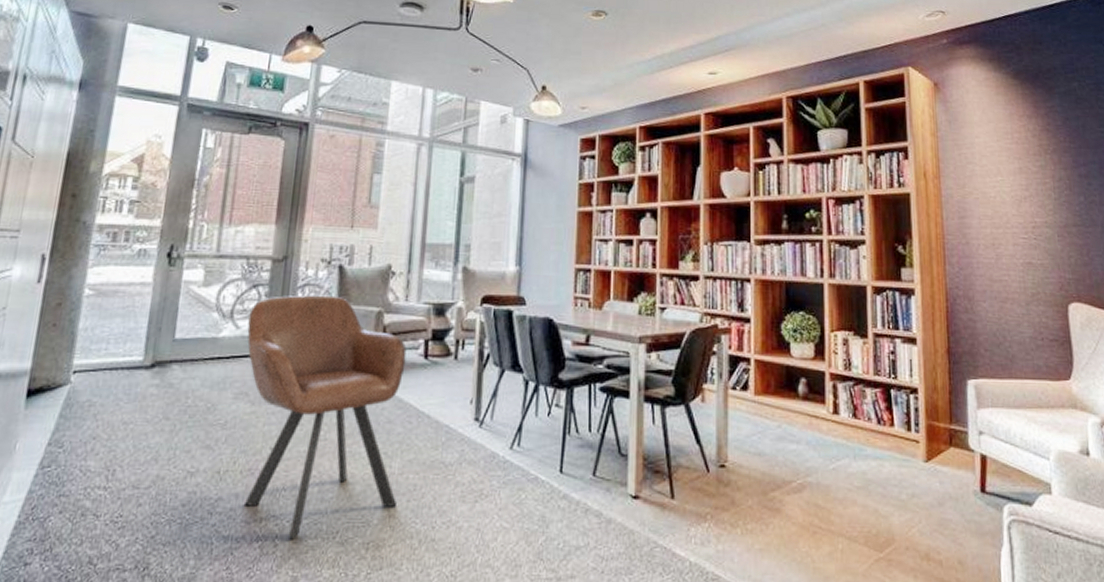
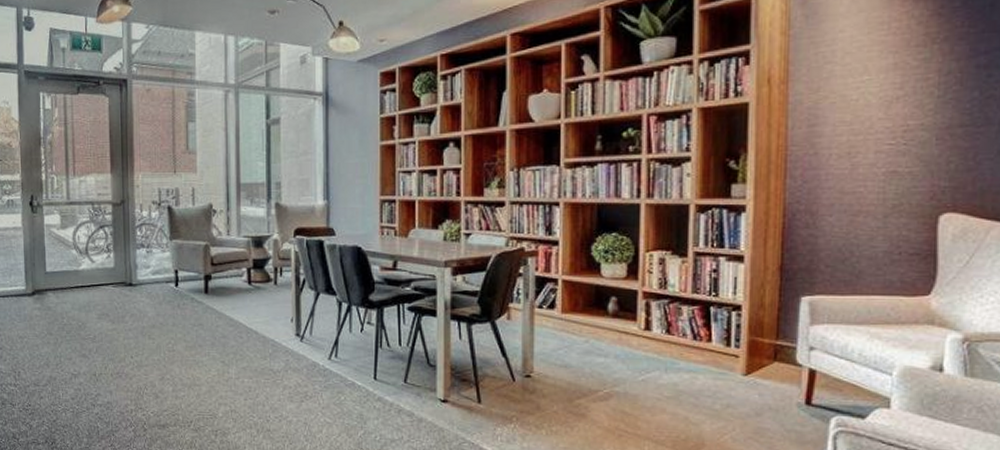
armchair: present [243,295,407,540] -> none [100,233,236,426]

